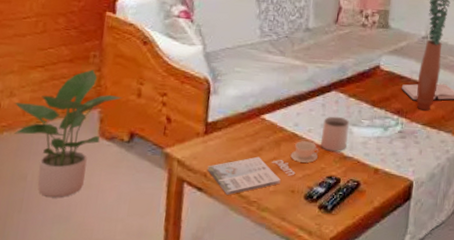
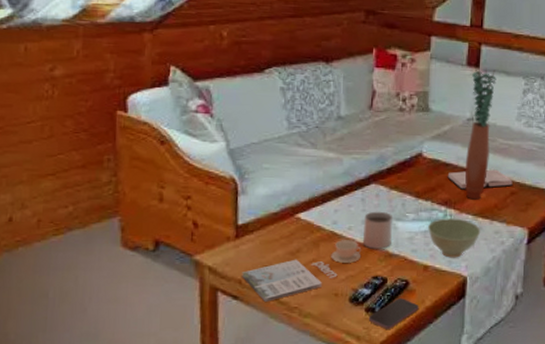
potted plant: present [14,69,123,197] -> none [28,175,144,313]
smartphone: none [320,198,368,226] -> present [368,298,419,329]
bowl: none [381,126,429,163] -> present [428,218,481,258]

